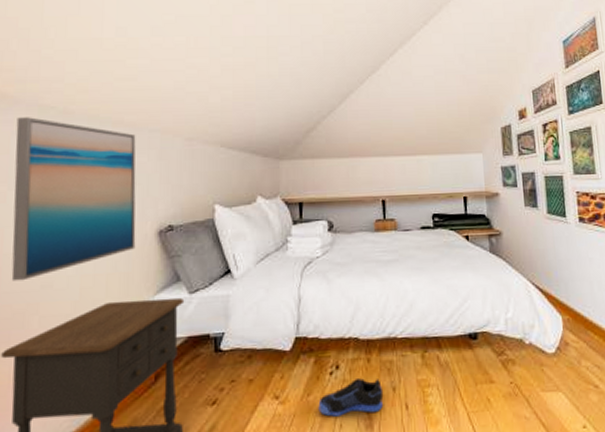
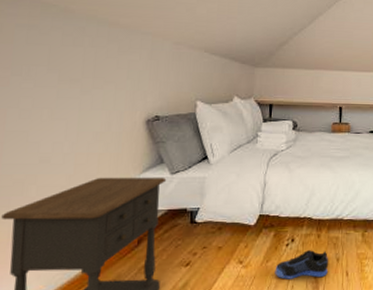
wall art: present [11,117,136,281] -> none [12,12,130,155]

